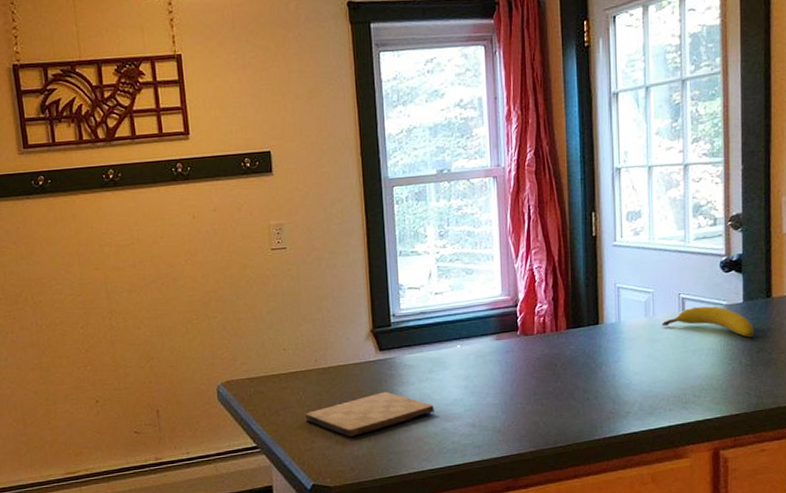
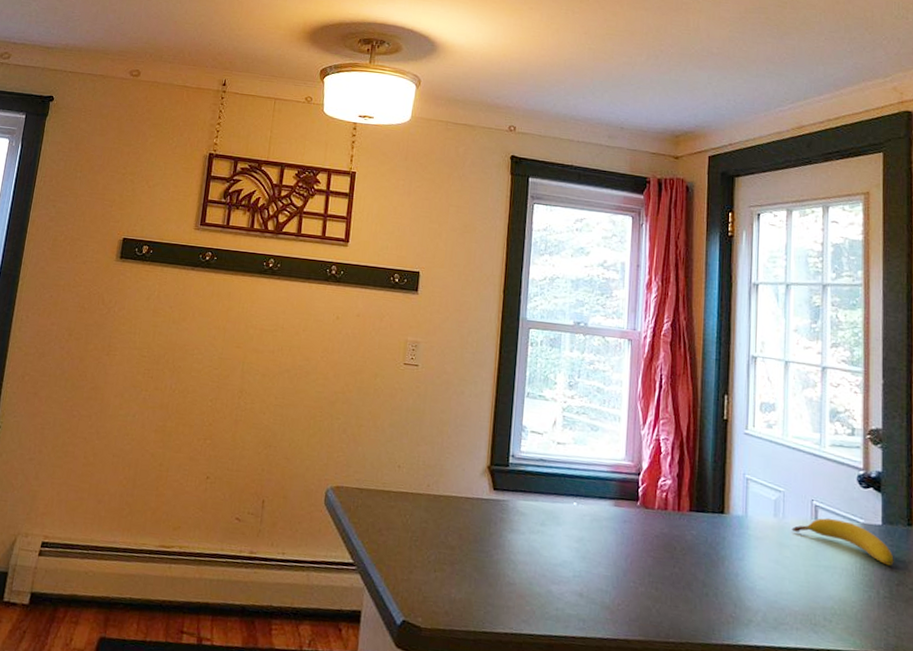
cutting board: present [305,391,435,438] -> none [408,534,542,577]

